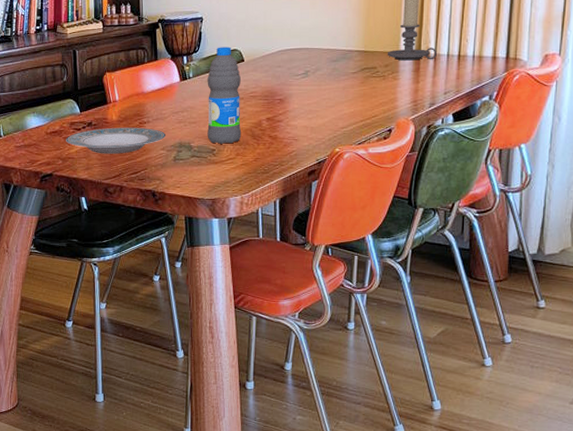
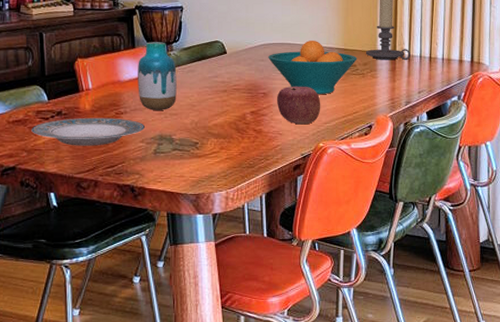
vase: none [159,53,196,120] -> present [138,42,177,111]
water bottle: present [207,47,242,144] -> none [188,37,226,137]
fruit bowl: none [285,43,378,99] -> present [268,40,357,95]
apple: none [293,91,338,130] -> present [277,86,321,125]

